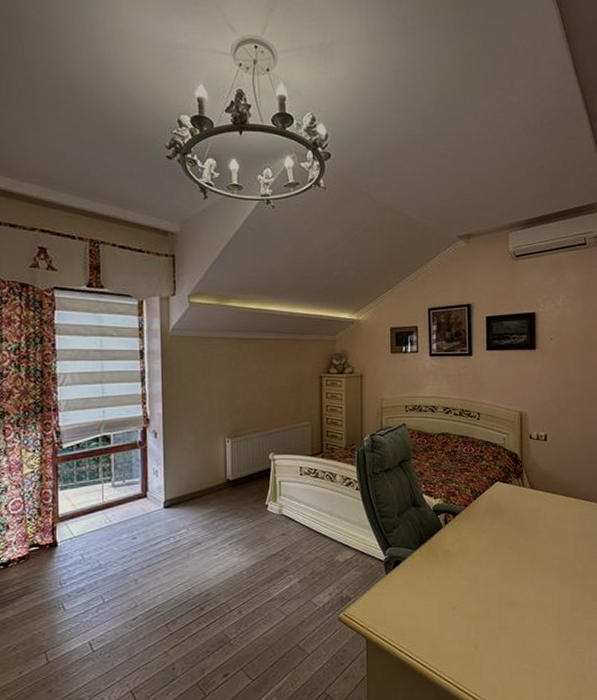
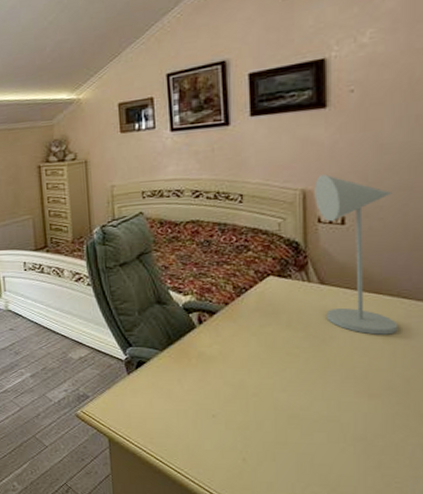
desk lamp: none [528,401,580,530] -> present [314,174,399,335]

